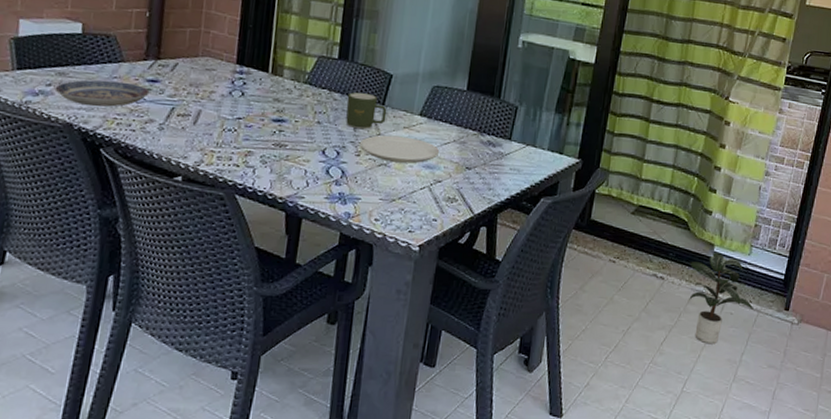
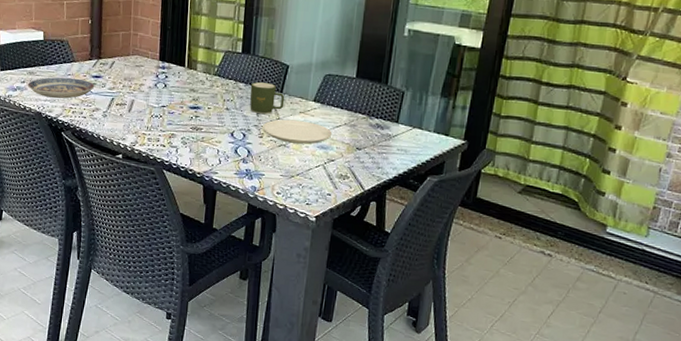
potted plant: present [689,253,754,345] -> none [578,233,650,322]

